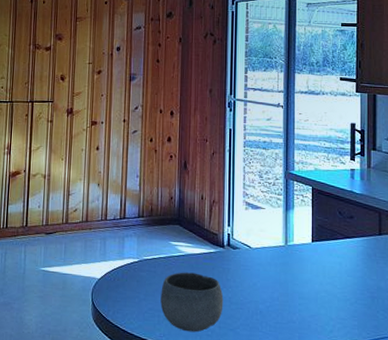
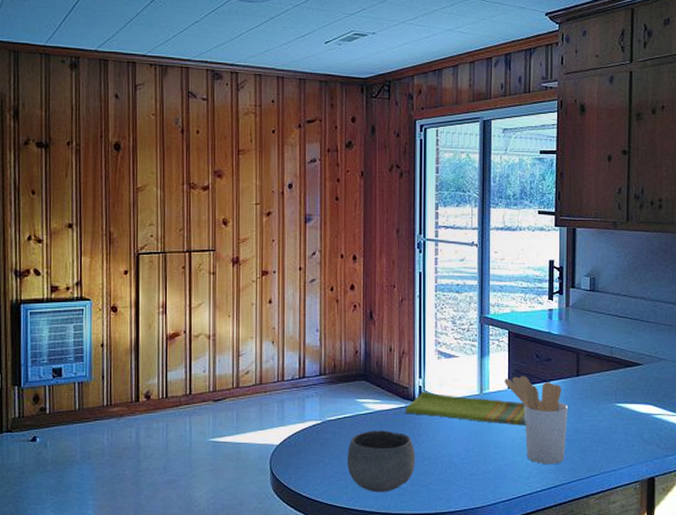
dish towel: none [214,238,330,280] -> present [404,391,527,426]
utensil holder: none [308,231,370,320] -> present [504,376,568,465]

